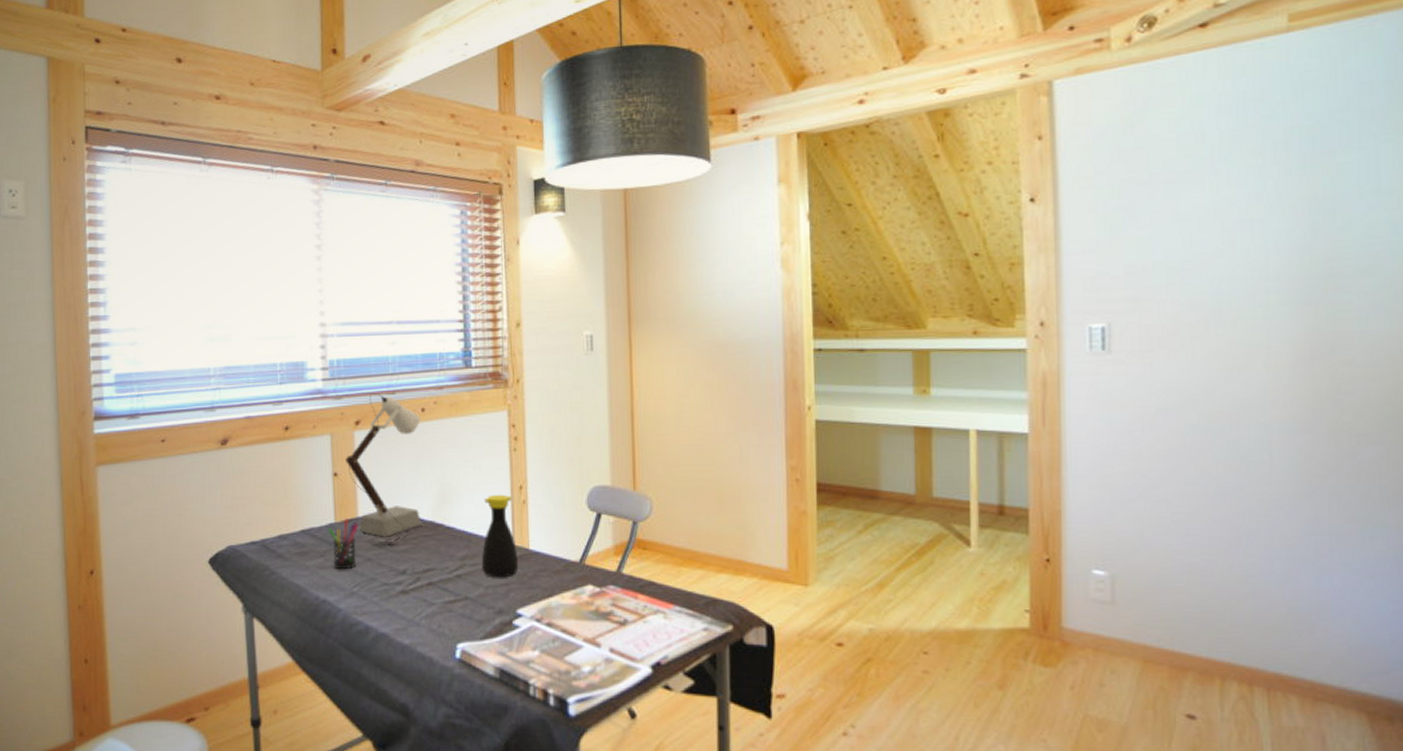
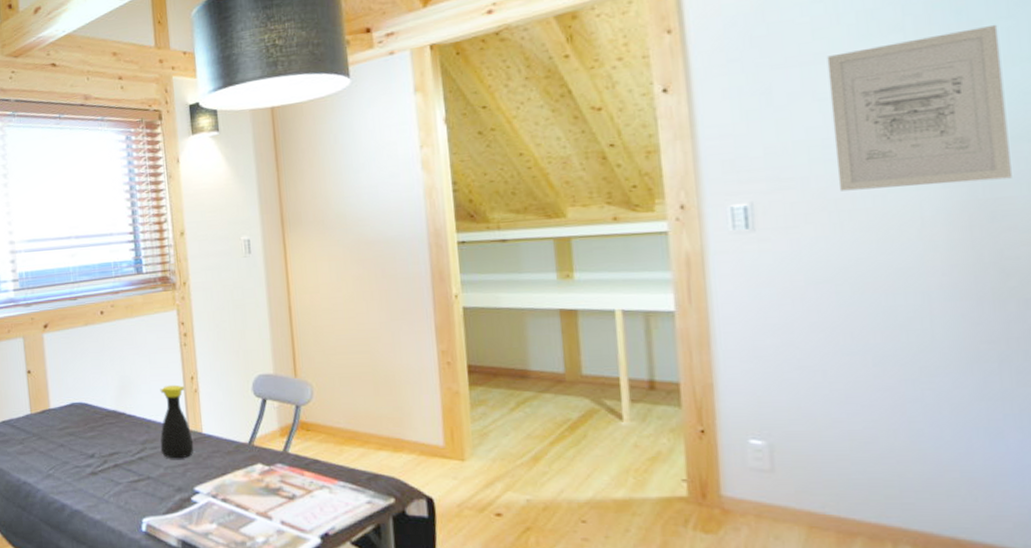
pen holder: present [327,518,359,570] -> none [24,410,51,455]
desk lamp: present [344,393,422,547] -> none [36,300,106,434]
wall art: none [1190,155,1352,316] -> present [826,24,1012,191]

